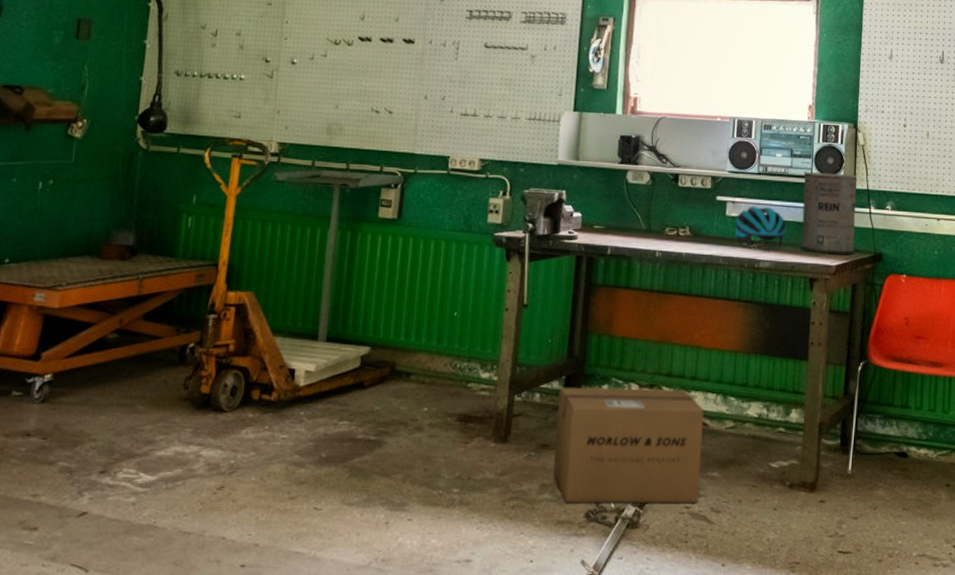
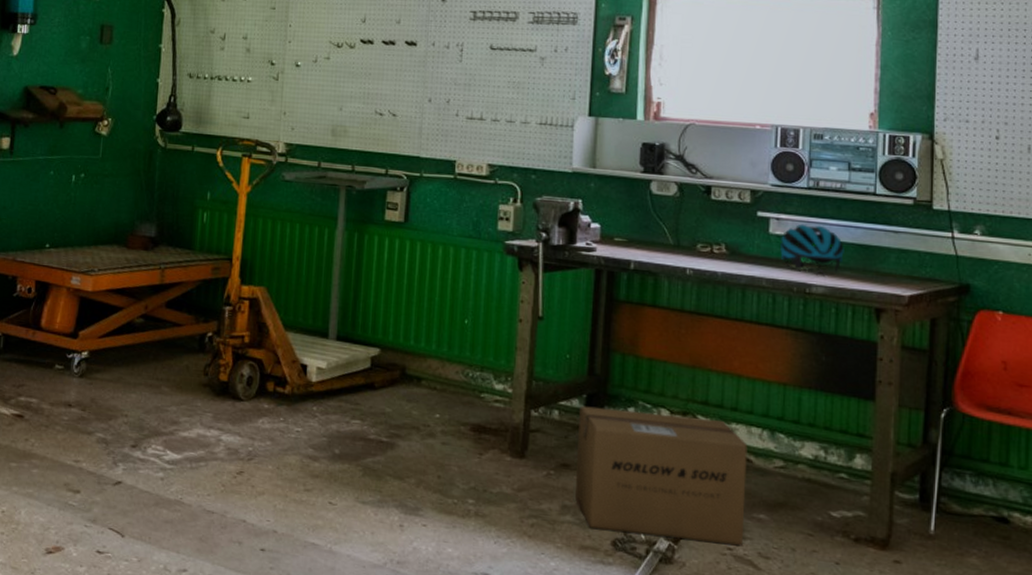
paint can: present [801,172,858,255] -> none [863,188,935,285]

